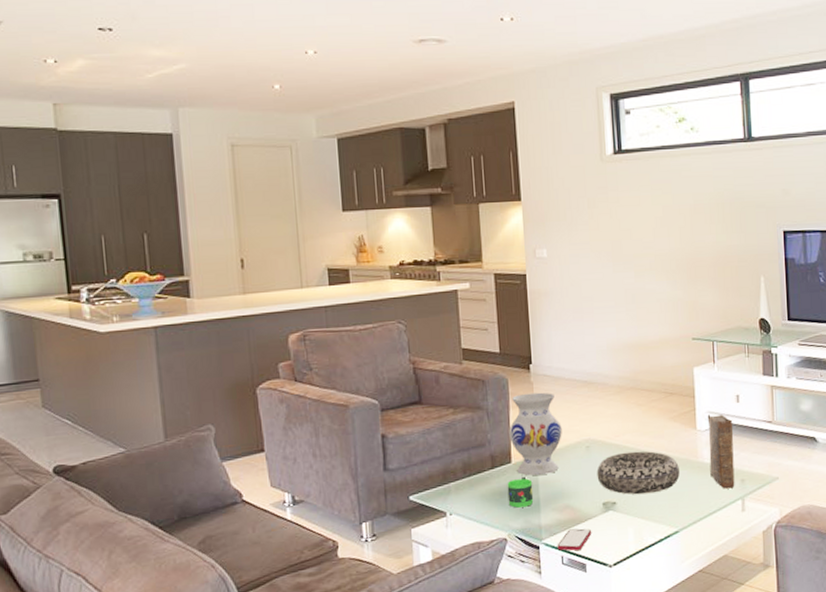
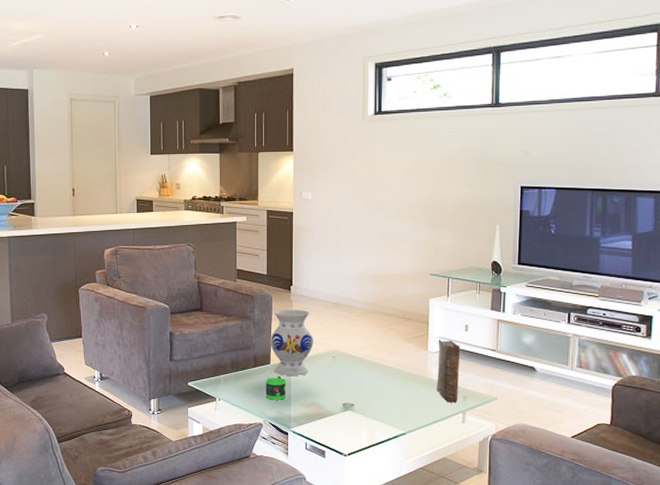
smartphone: present [557,528,592,551] -> none [302,422,332,439]
decorative bowl: present [597,451,681,495] -> none [339,364,411,400]

